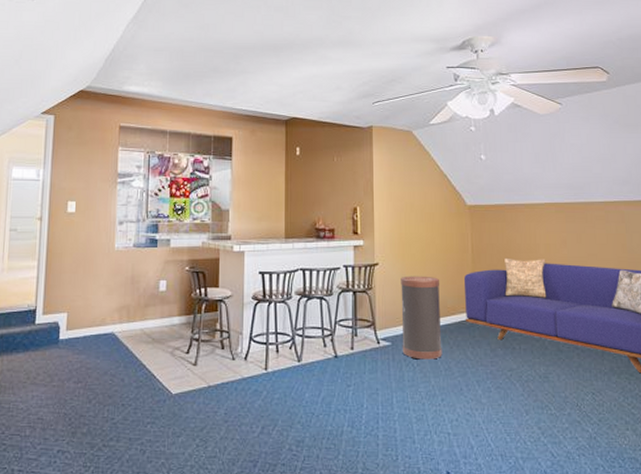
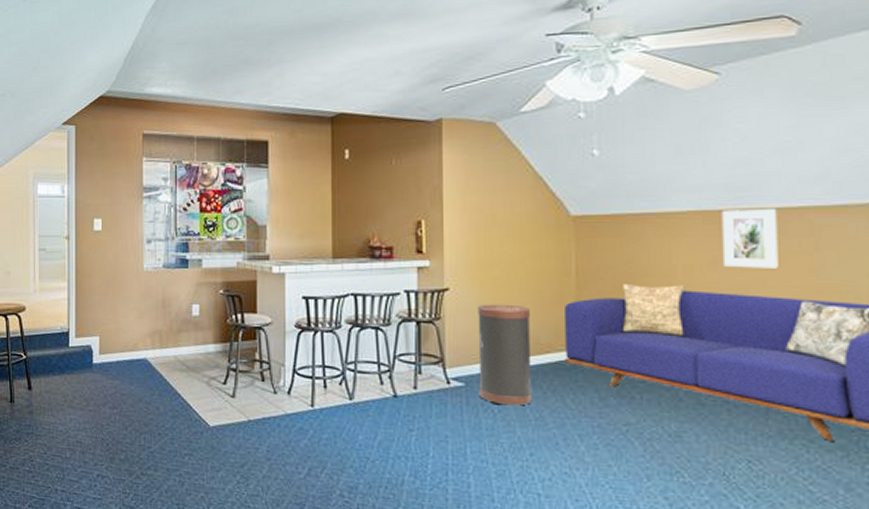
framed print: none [567,202,604,246] -> present [721,208,778,269]

